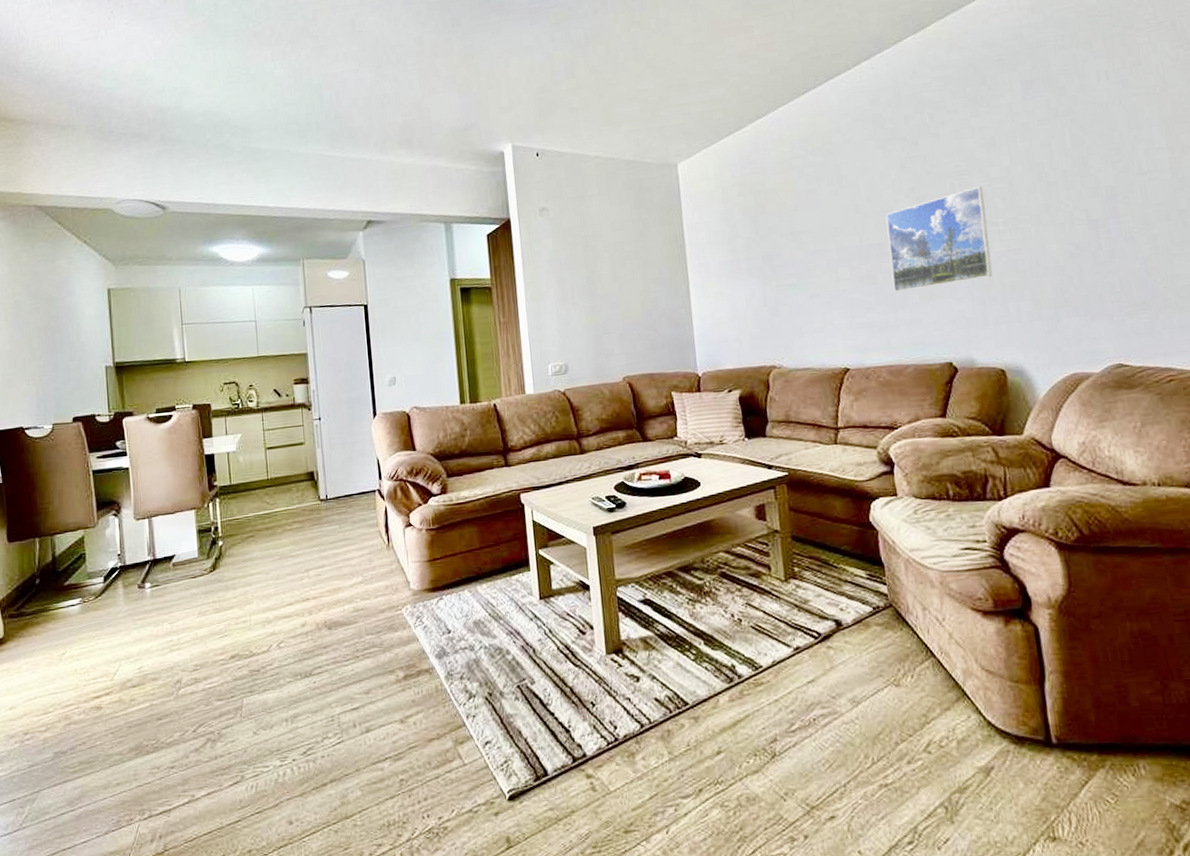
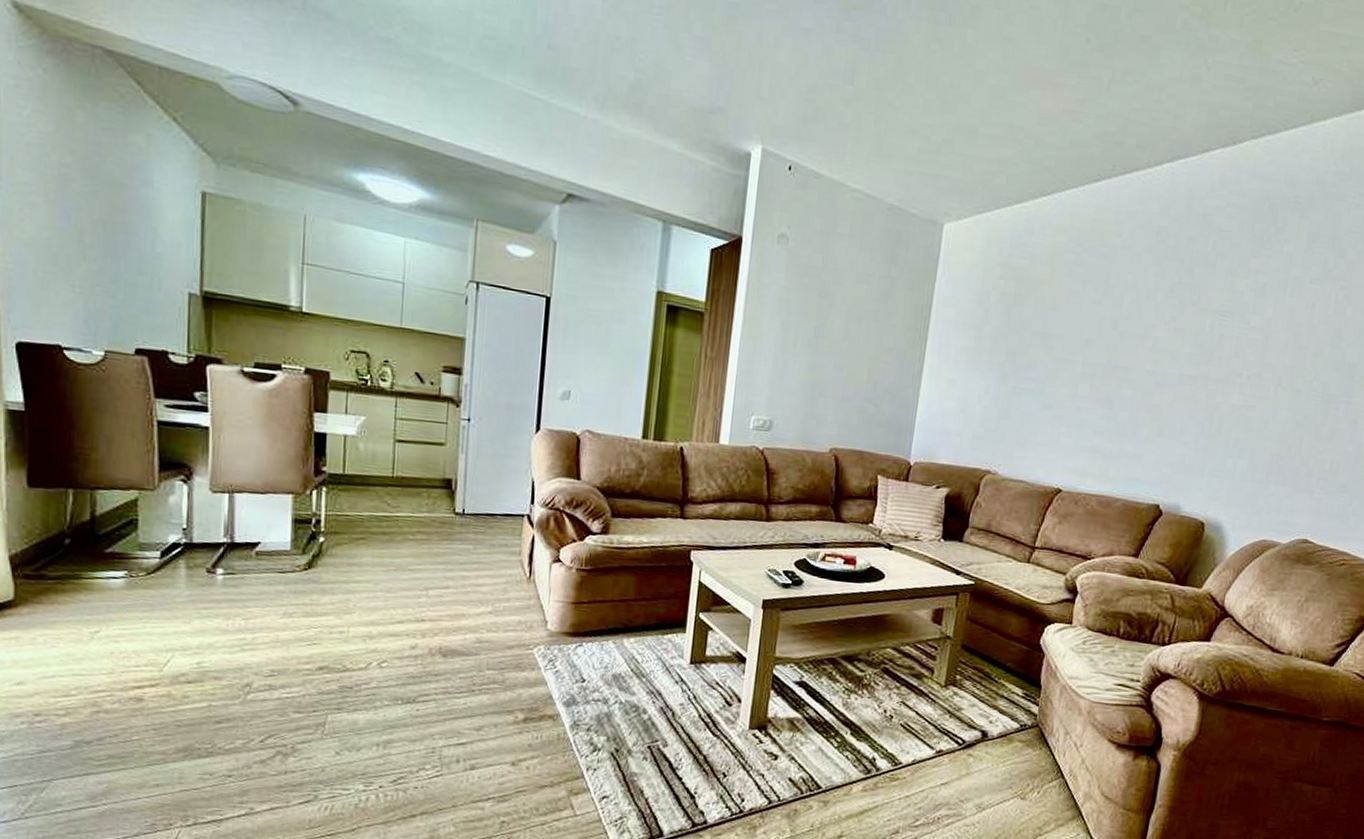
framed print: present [885,186,992,292] -> none [1126,331,1240,428]

